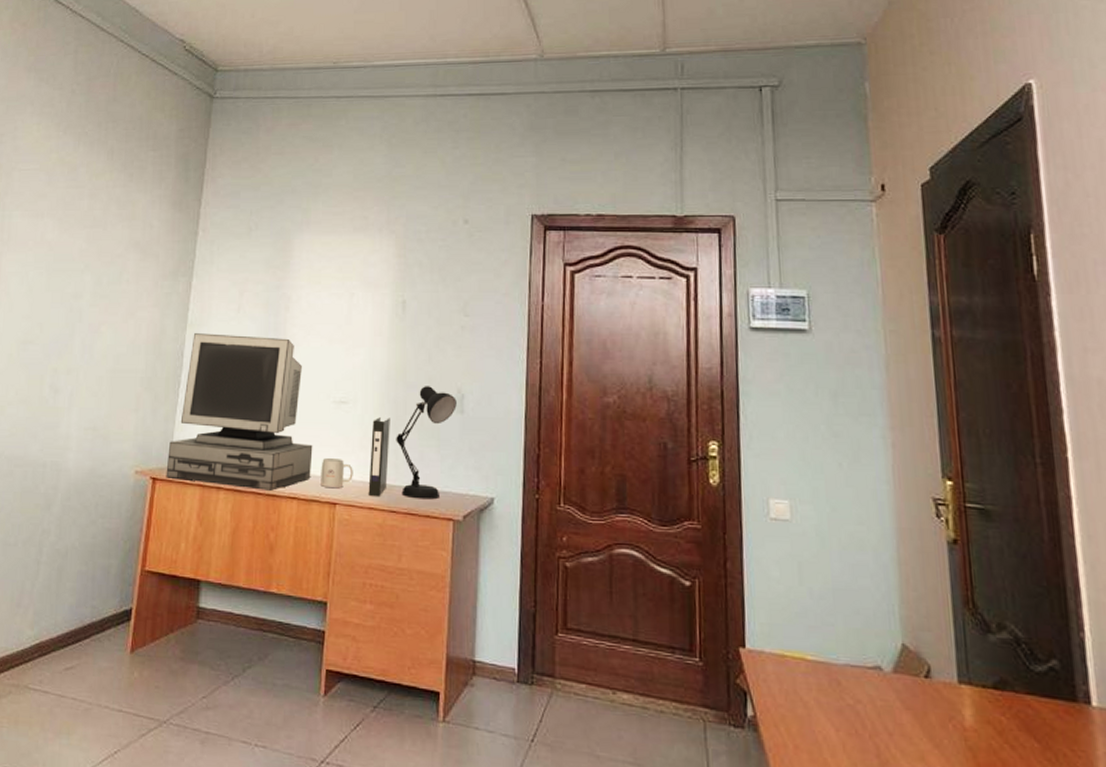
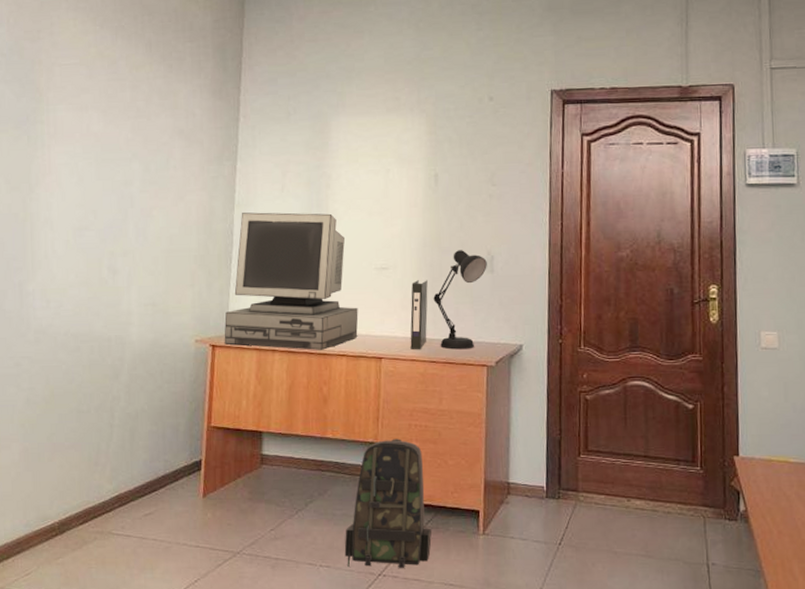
backpack: none [283,599,384,756] -> present [344,439,432,568]
mug: present [321,457,353,489] -> none [366,318,396,345]

